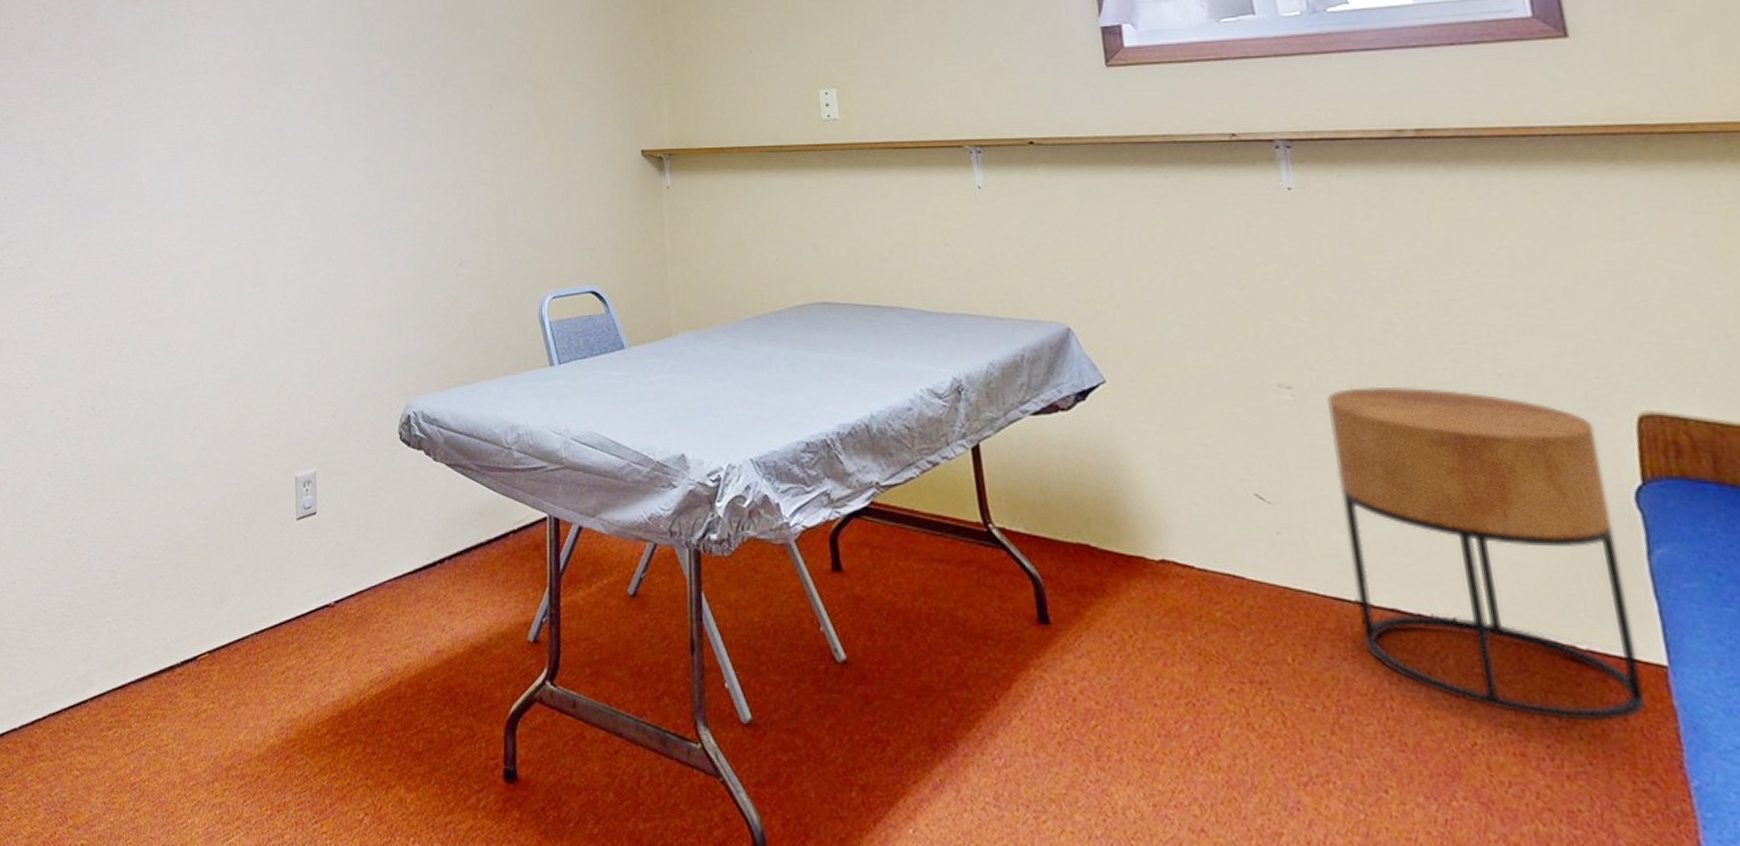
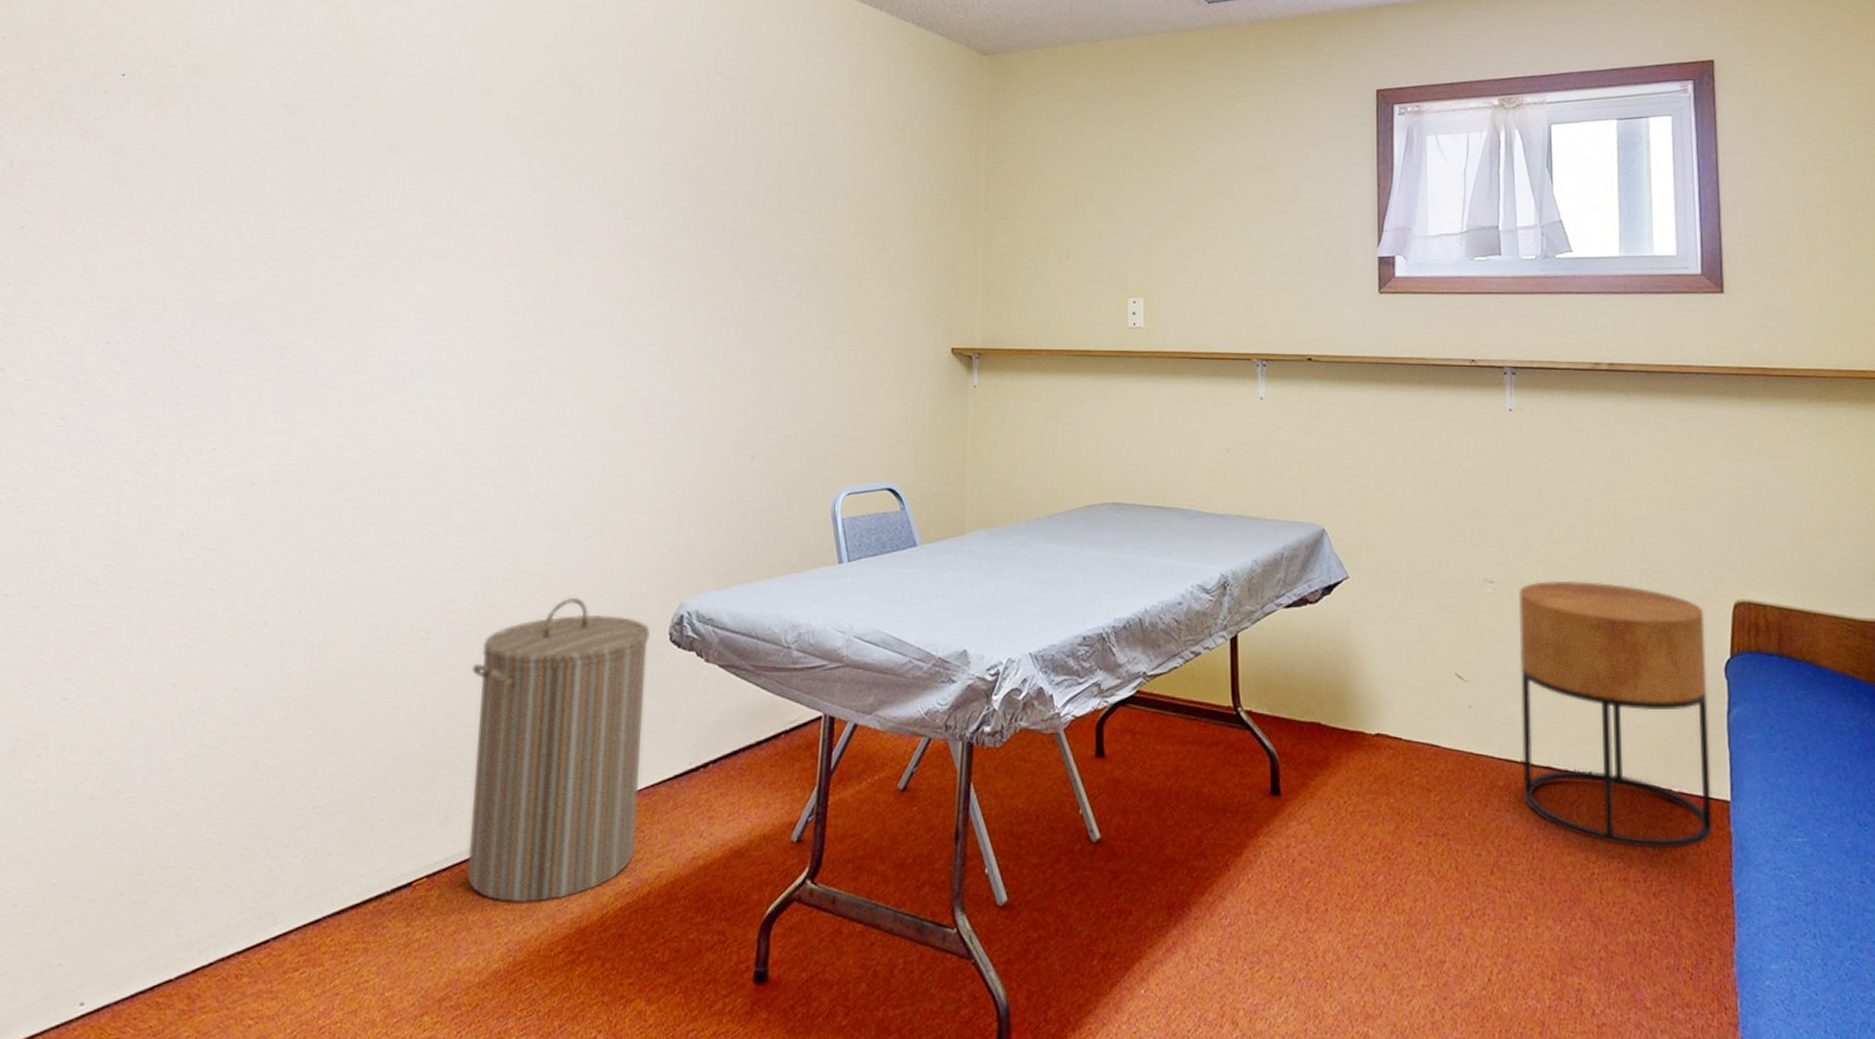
laundry hamper: none [232,397,385,685] -> present [466,597,651,903]

